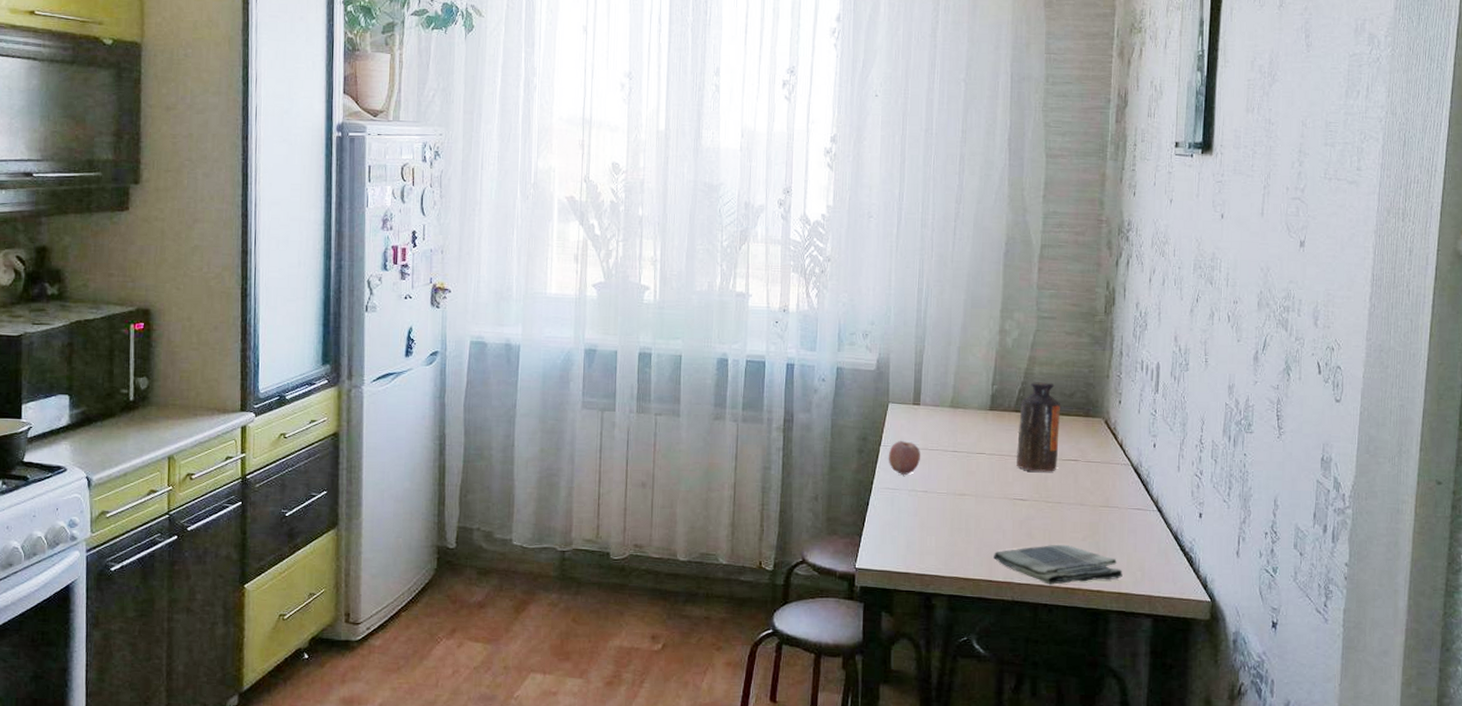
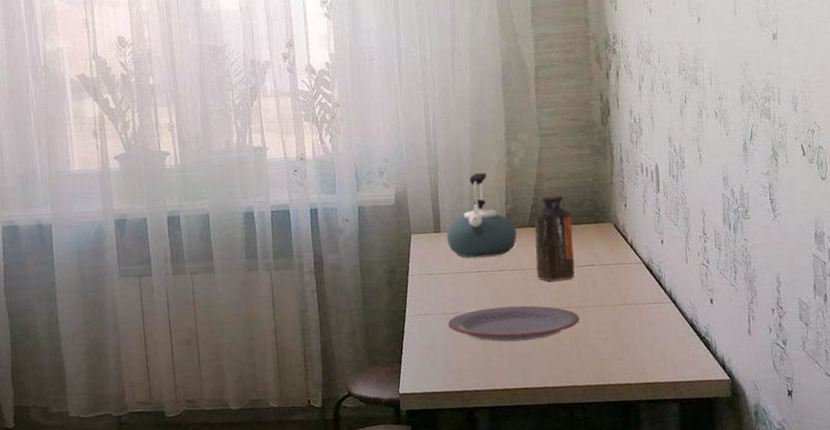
fruit: present [888,441,920,475] -> none [416,268,447,300]
plate: none [915,491,1056,531] -> present [447,305,580,342]
kettle: none [926,348,1000,437] -> present [447,172,517,258]
dish towel: present [994,544,1123,585] -> none [526,345,647,384]

